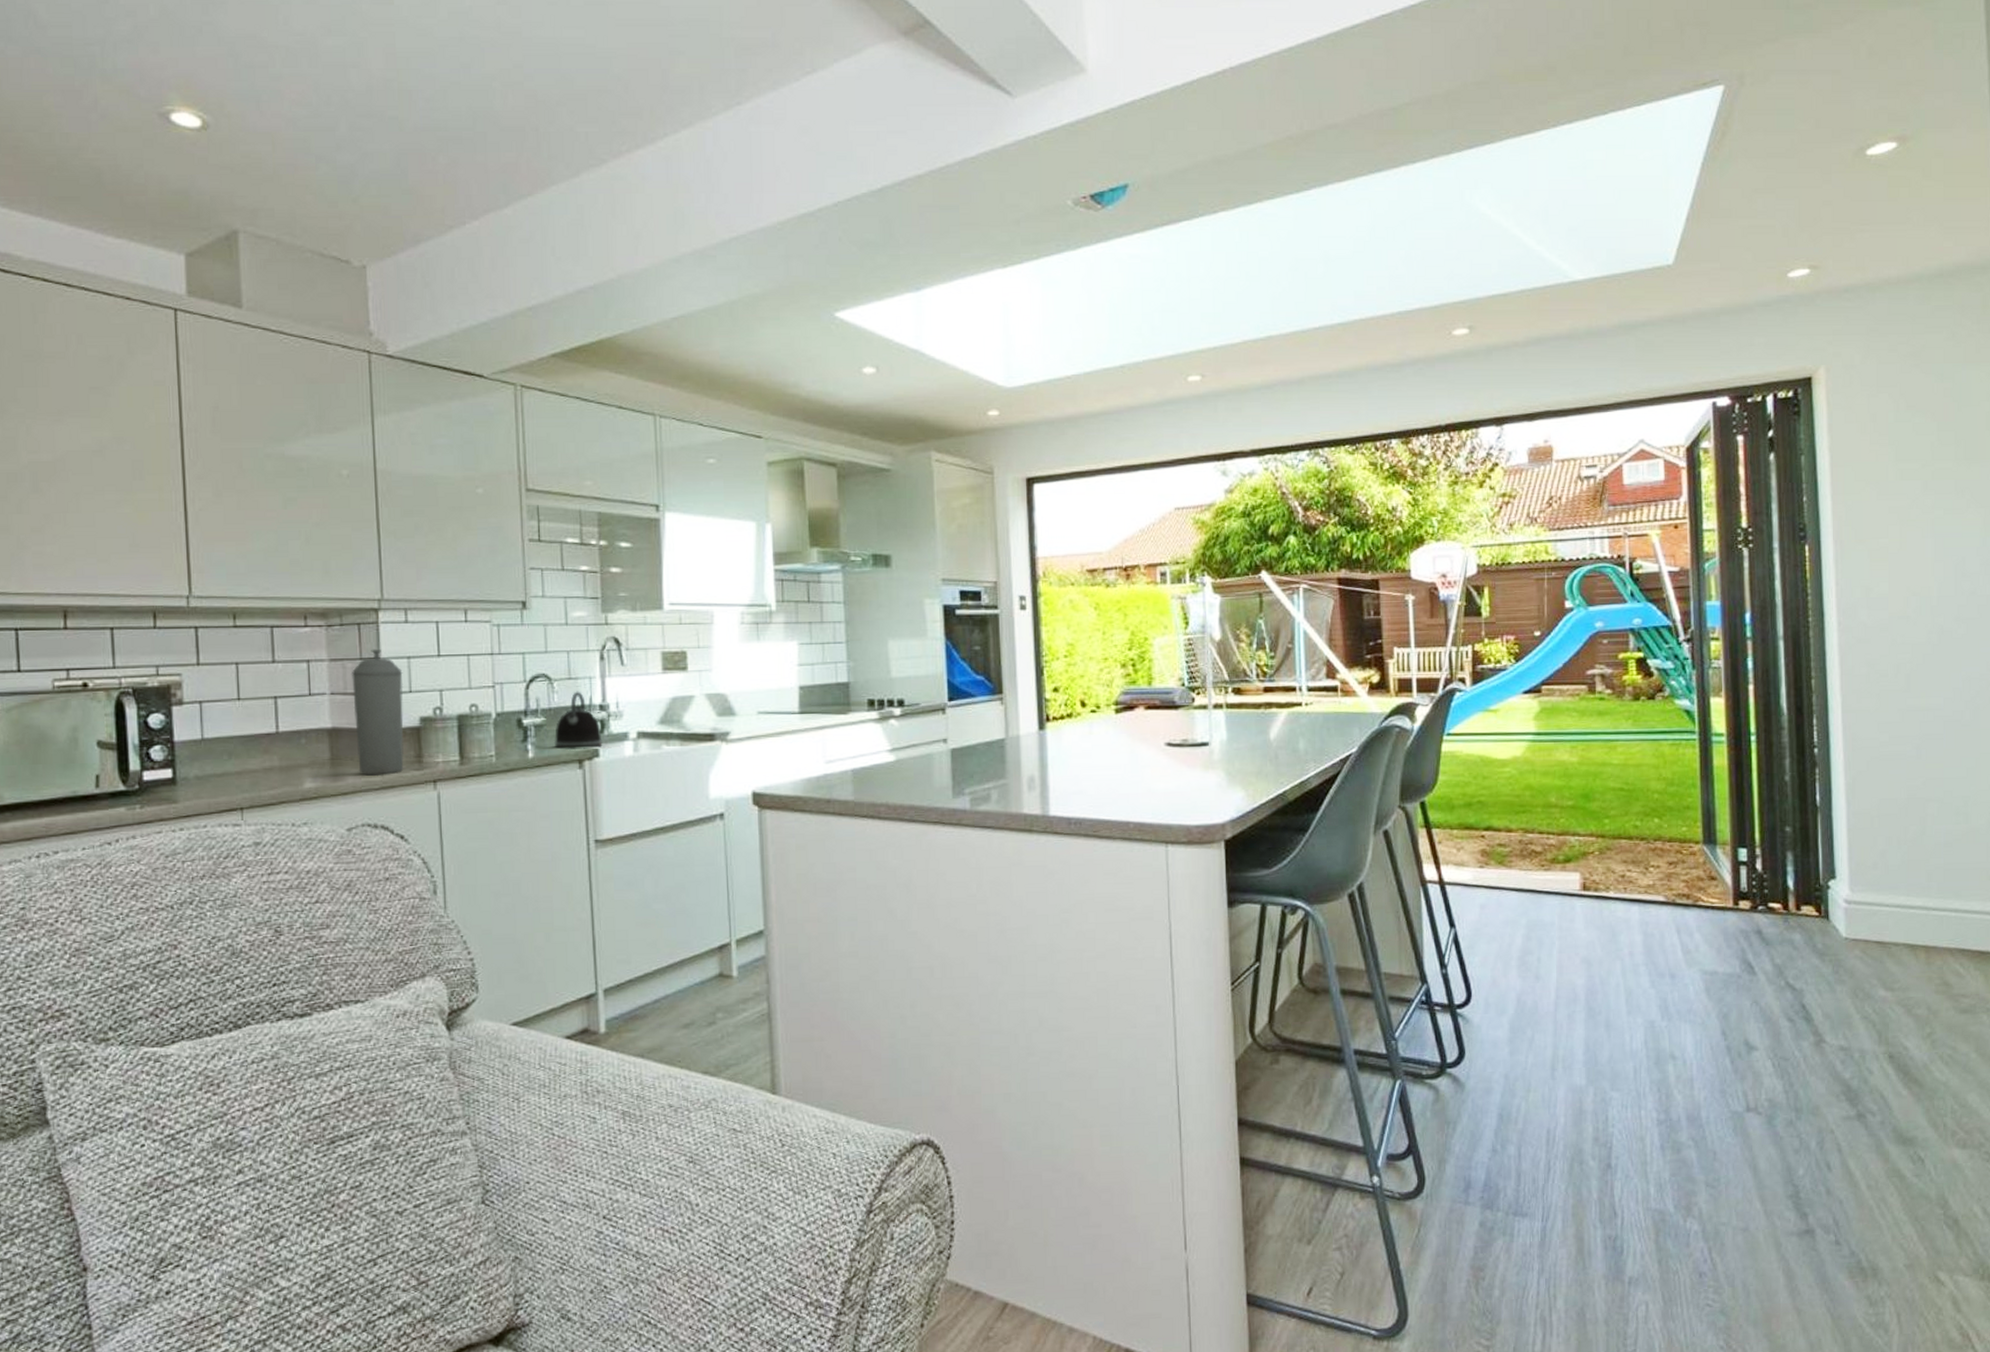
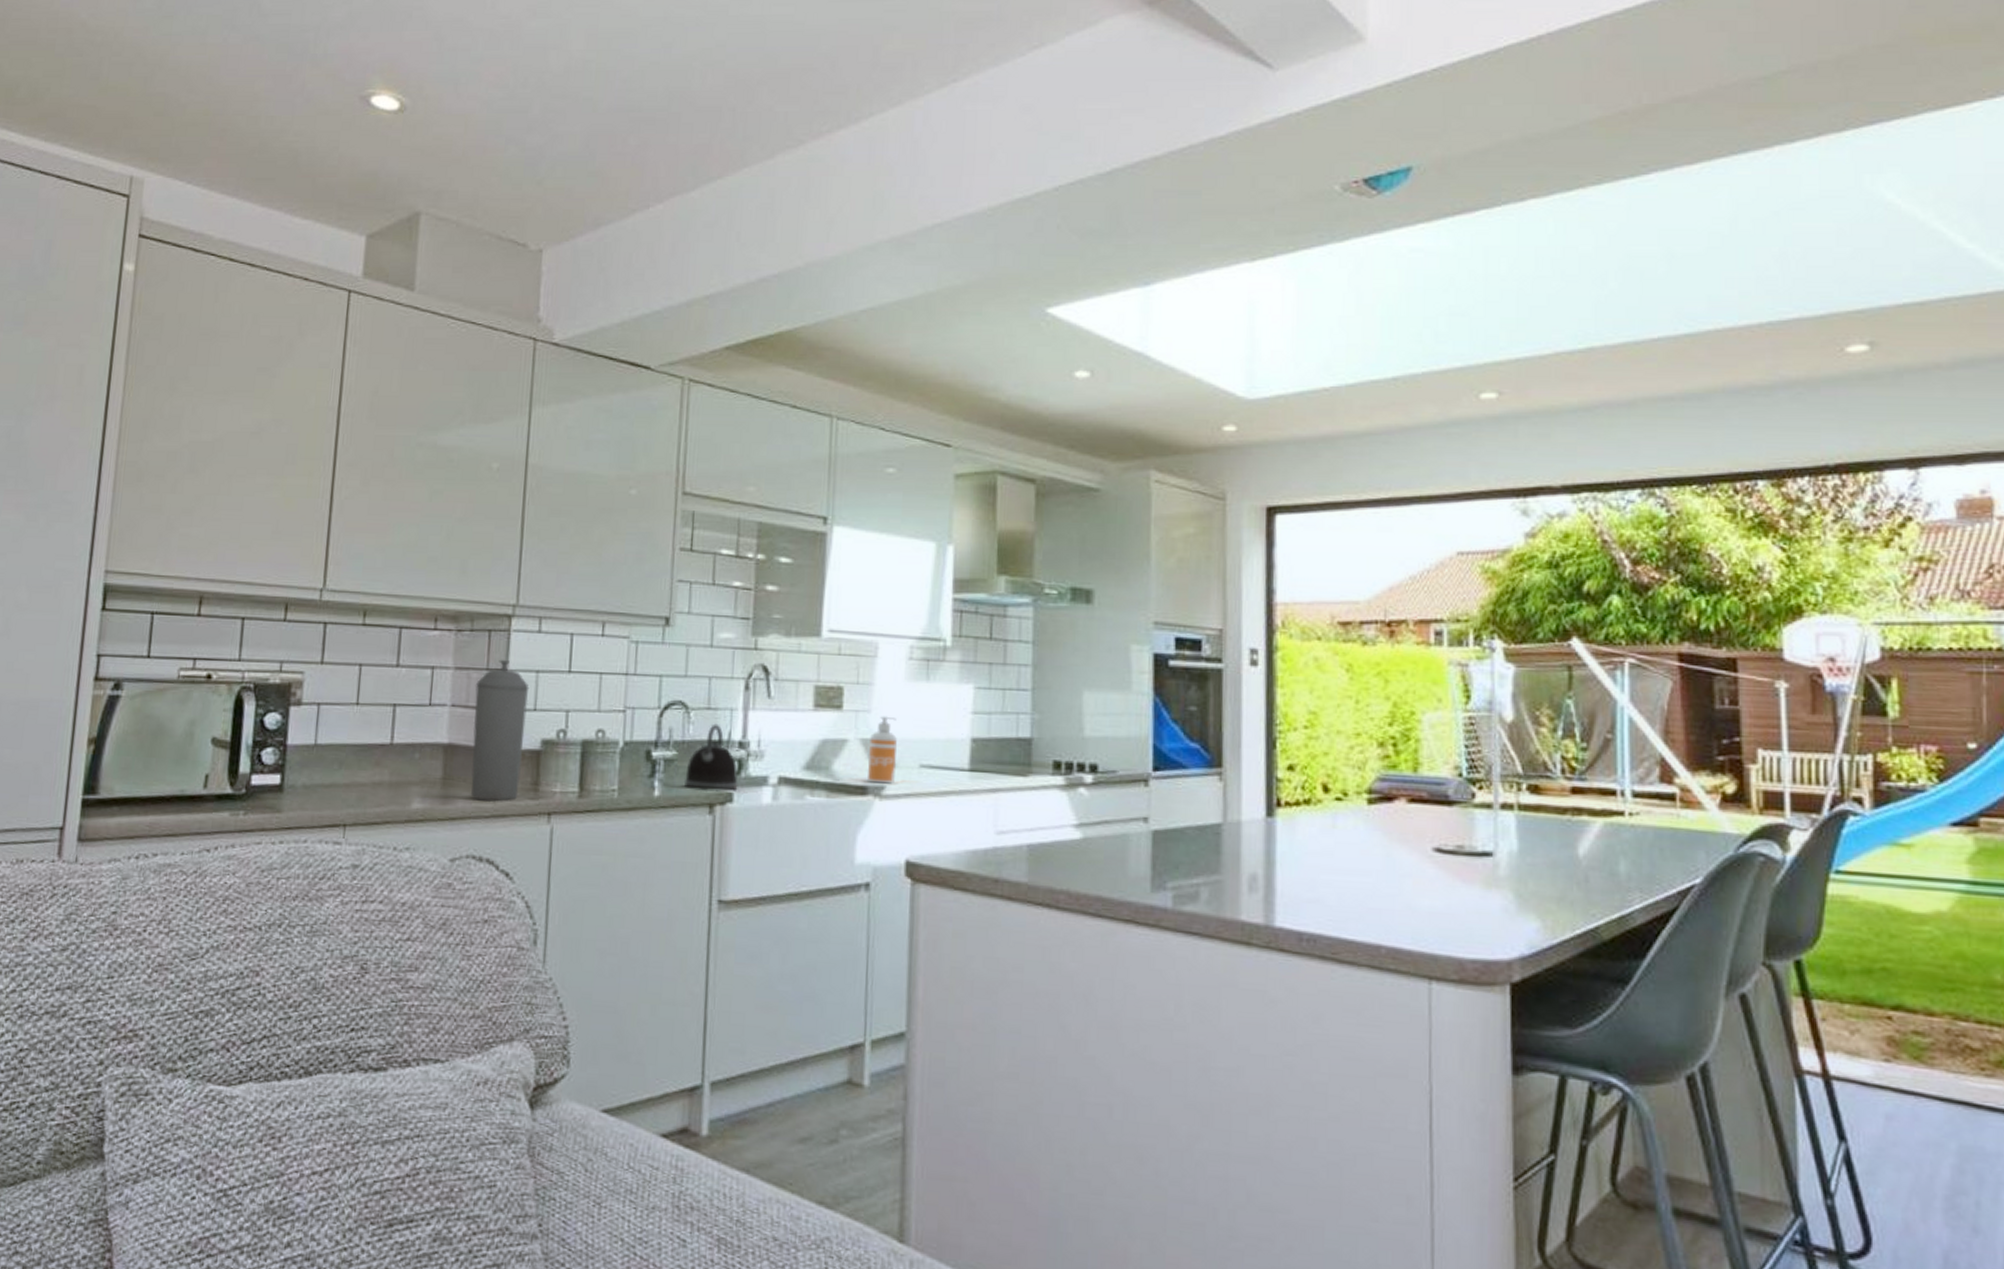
soap dispenser: none [713,673,737,730] -> present [868,716,897,784]

